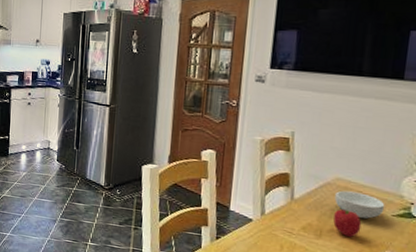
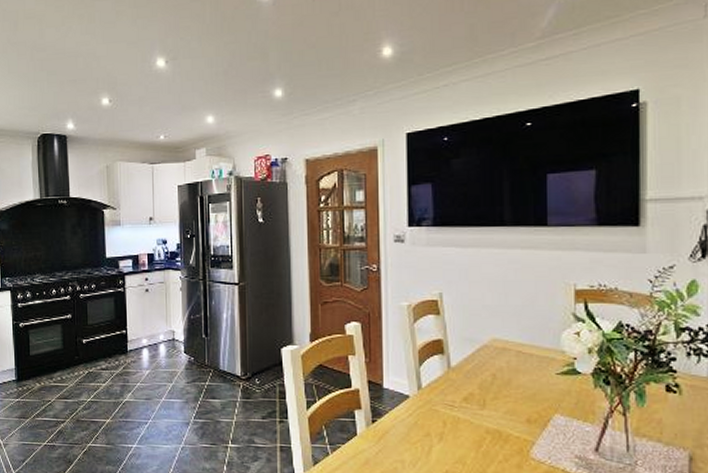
fruit: present [333,209,362,237] -> none [496,372,526,403]
cereal bowl: present [334,190,385,219] -> none [494,352,548,382]

